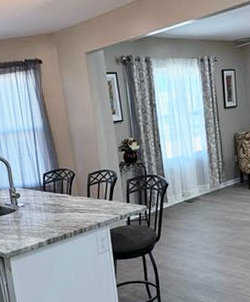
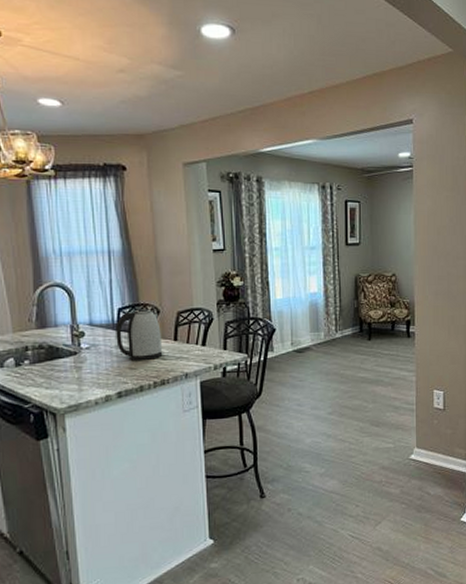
kettle: none [42,173,80,214] -> present [116,309,163,360]

